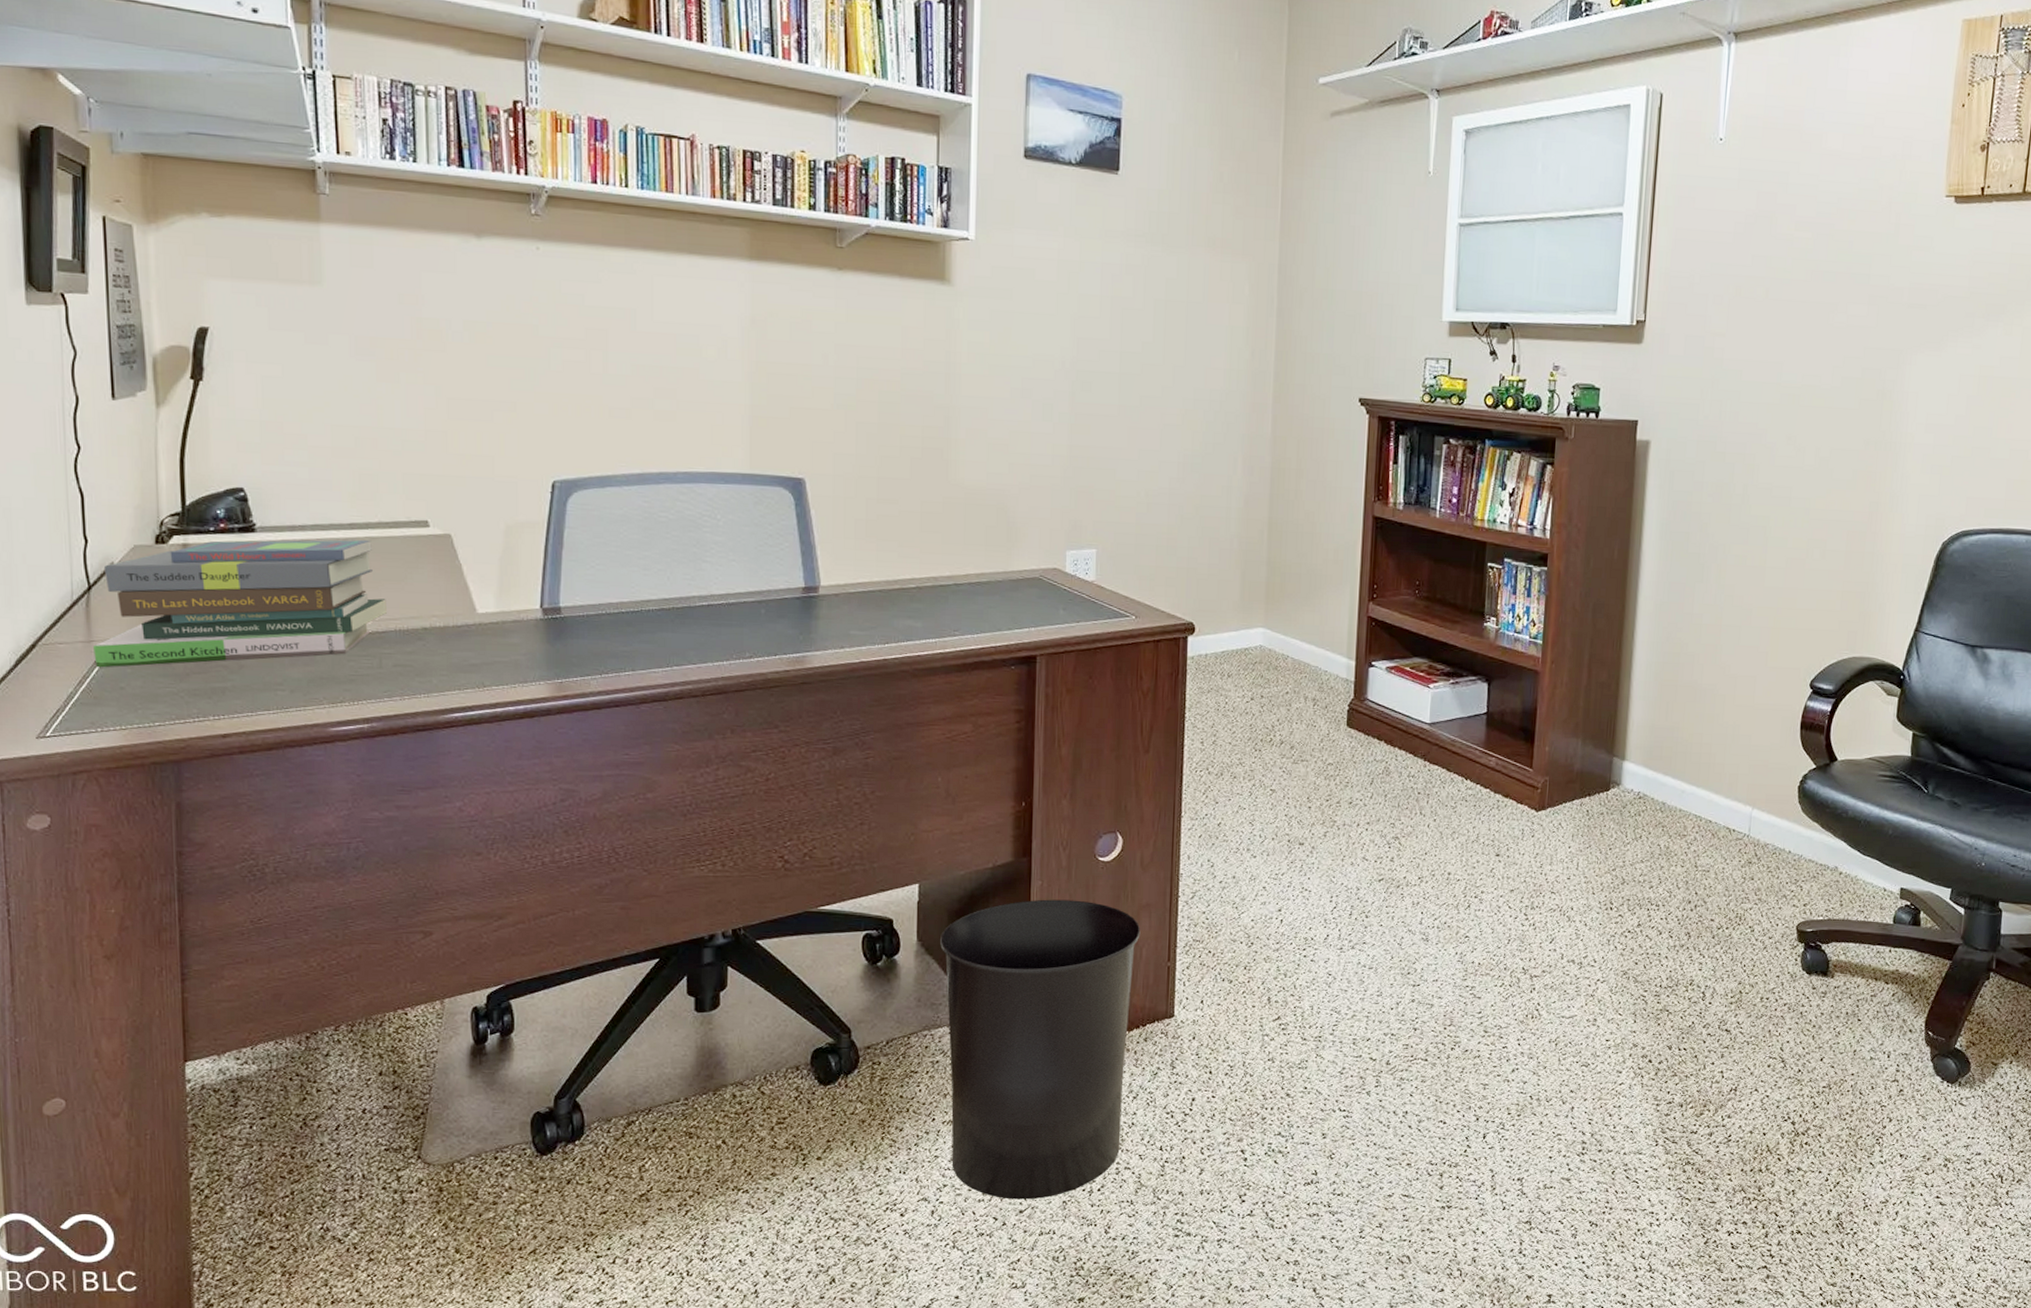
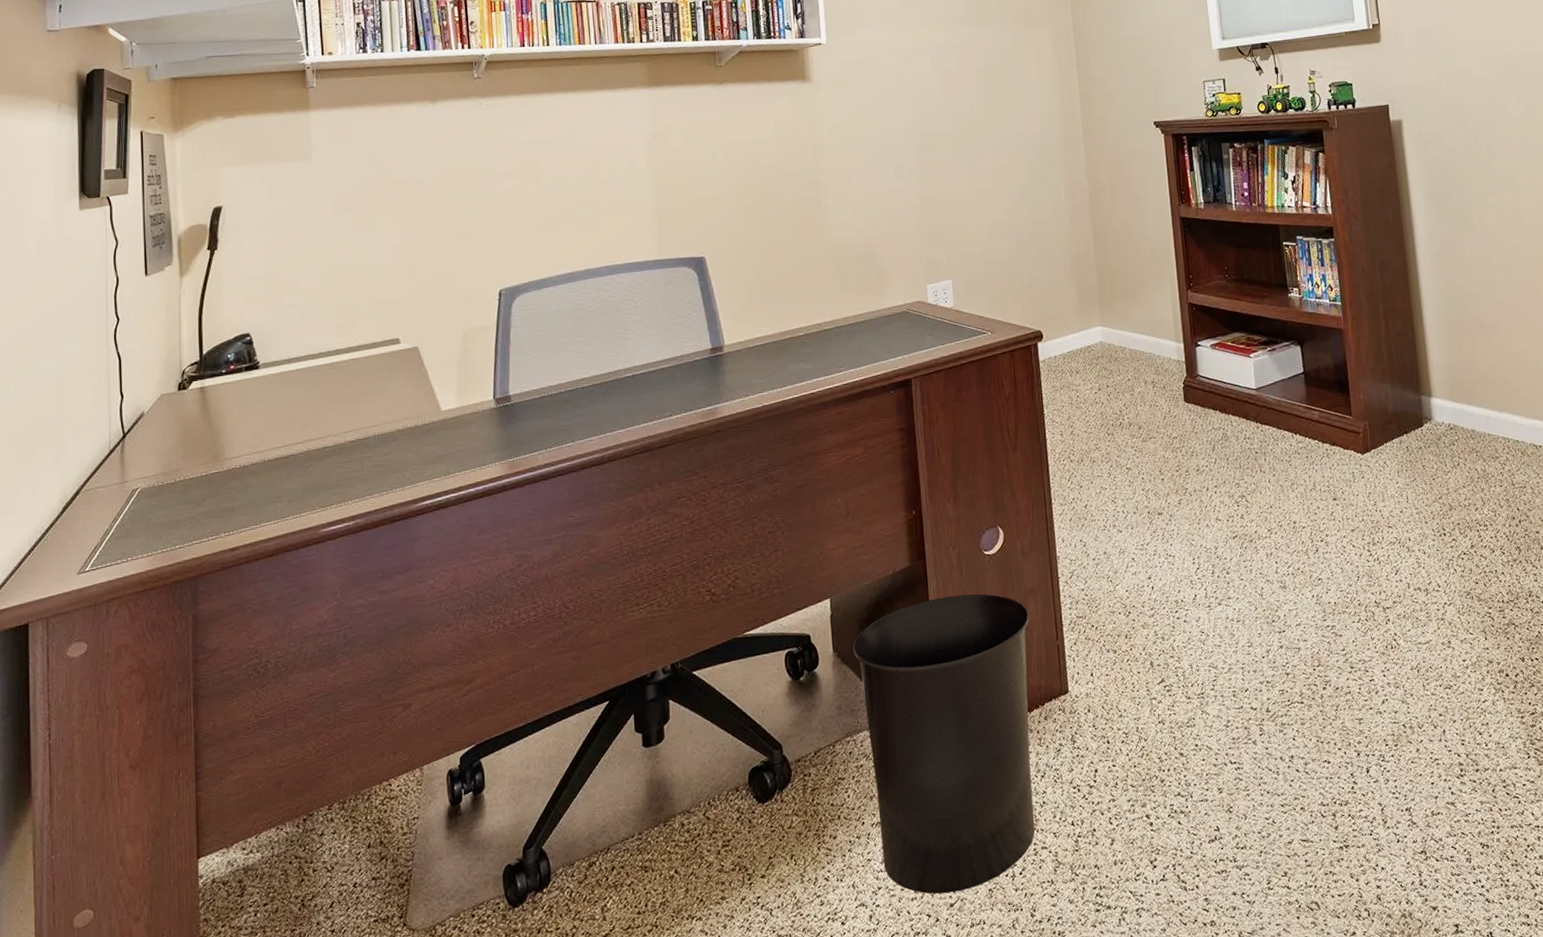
books: present [94,539,388,668] -> none [126,361,368,505]

